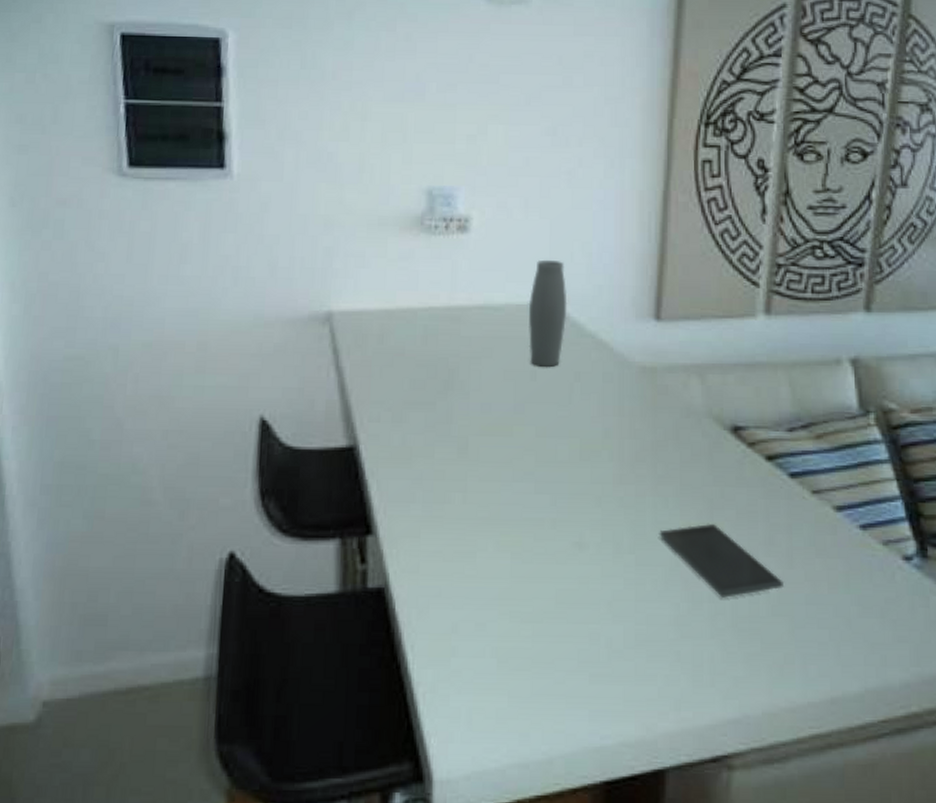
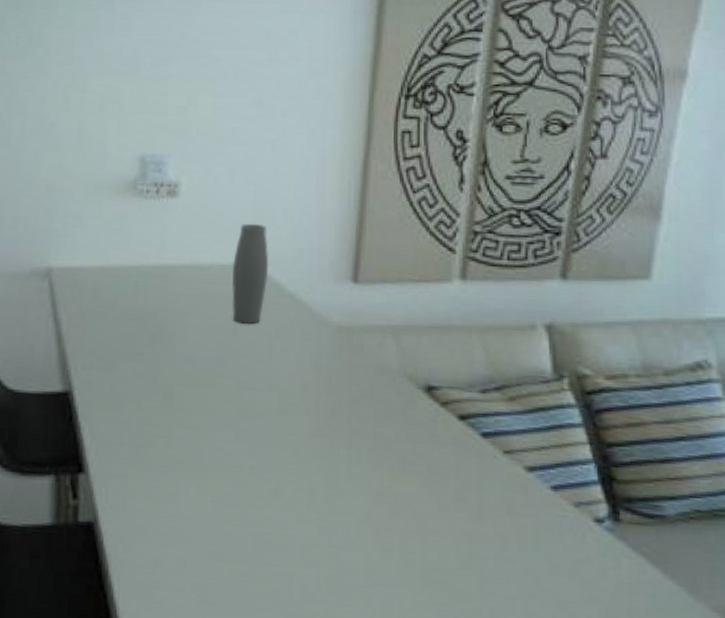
smartphone: present [659,523,784,598] -> none [352,477,473,549]

